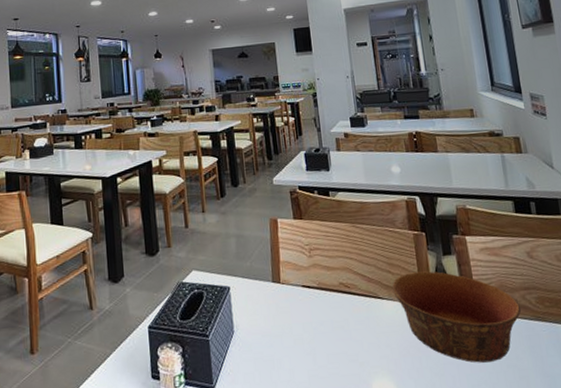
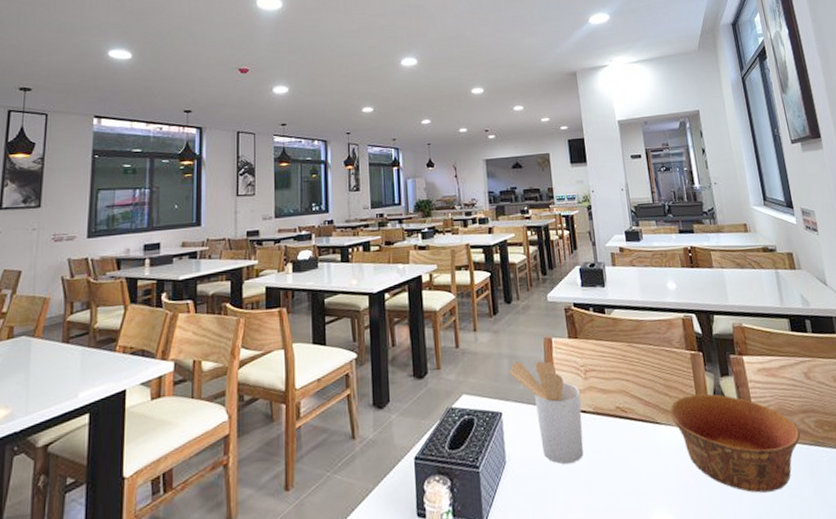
utensil holder: none [236,239,308,335] -> present [508,360,584,465]

